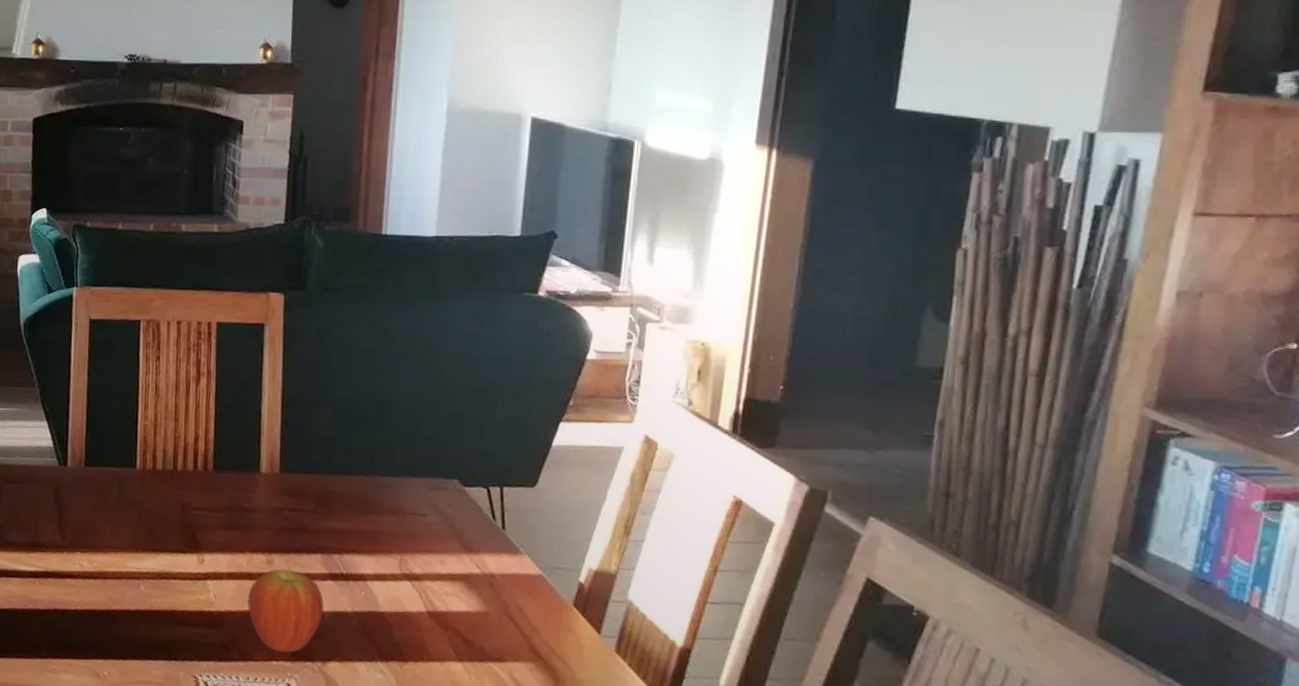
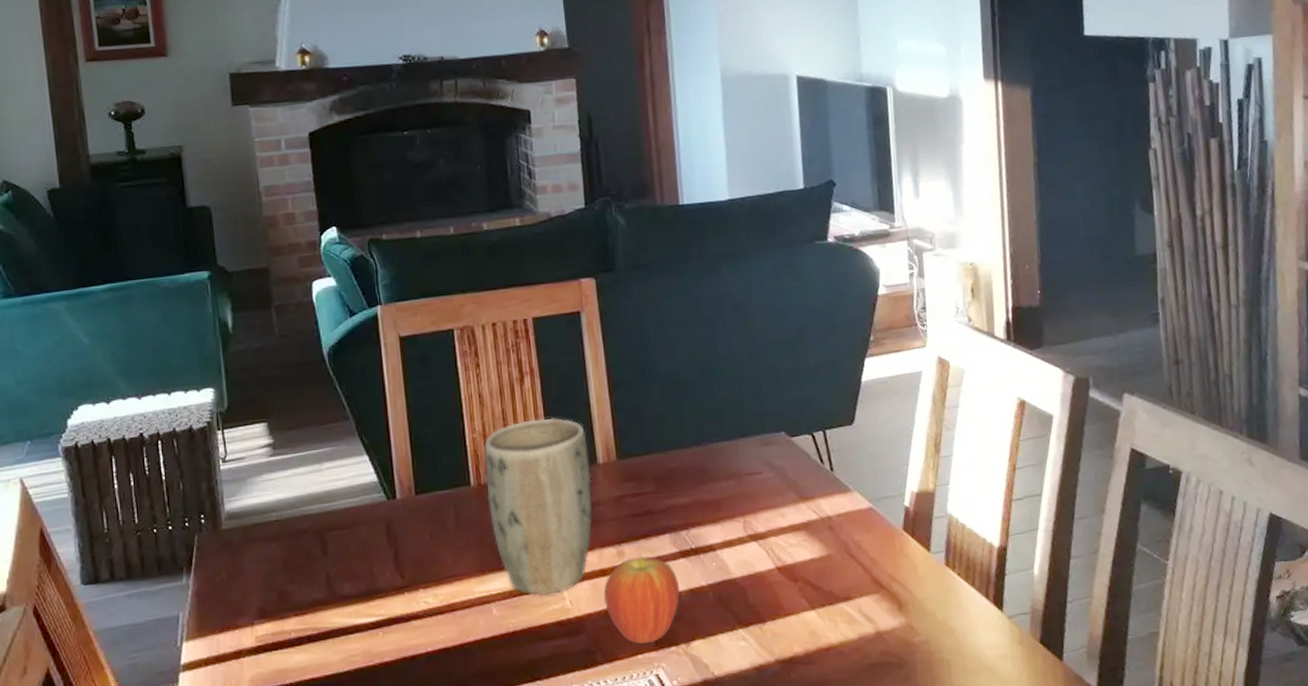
plant pot: none [150,418,253,585] -> present [483,417,592,595]

